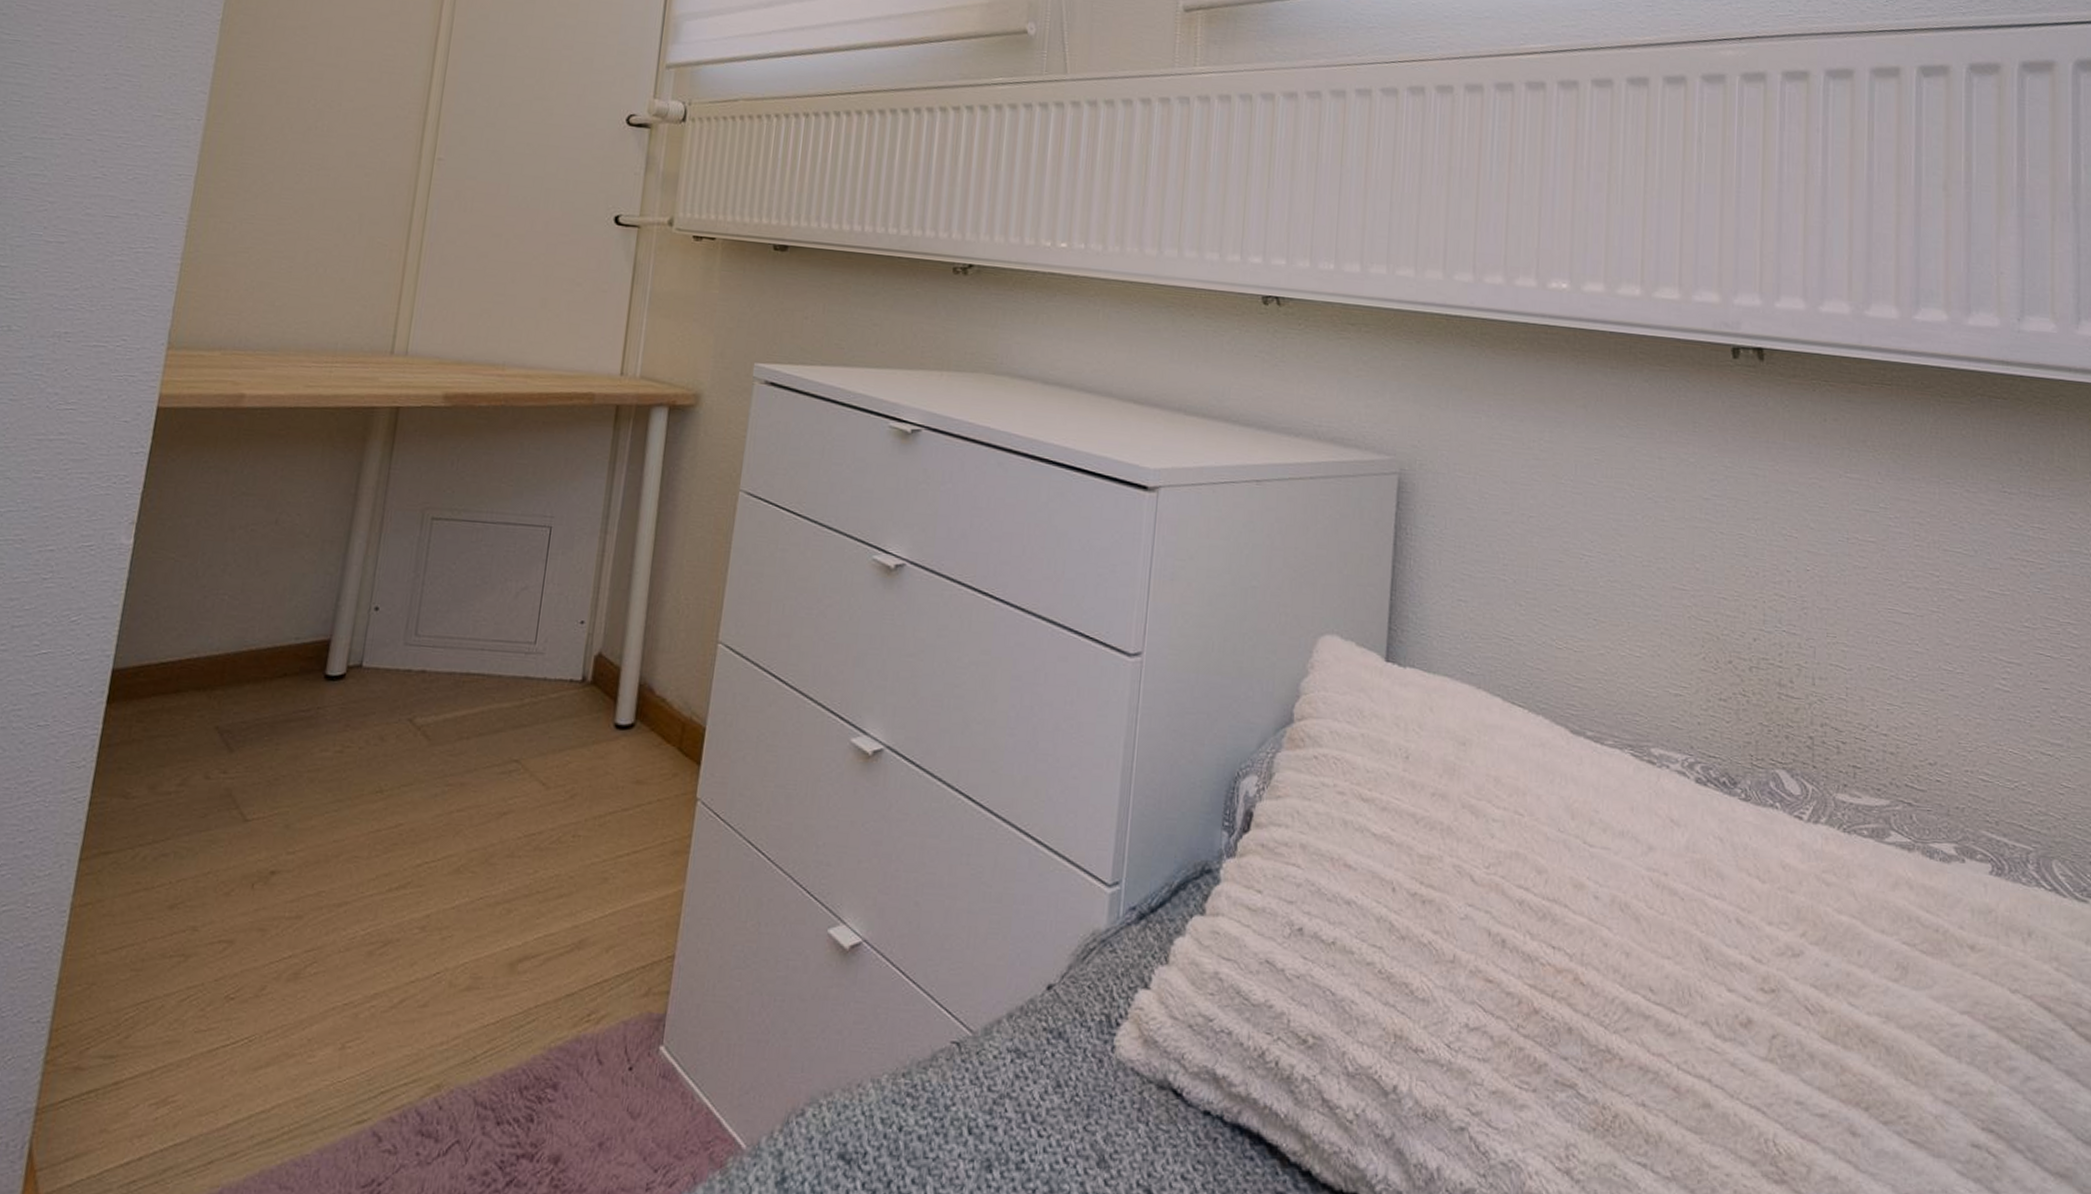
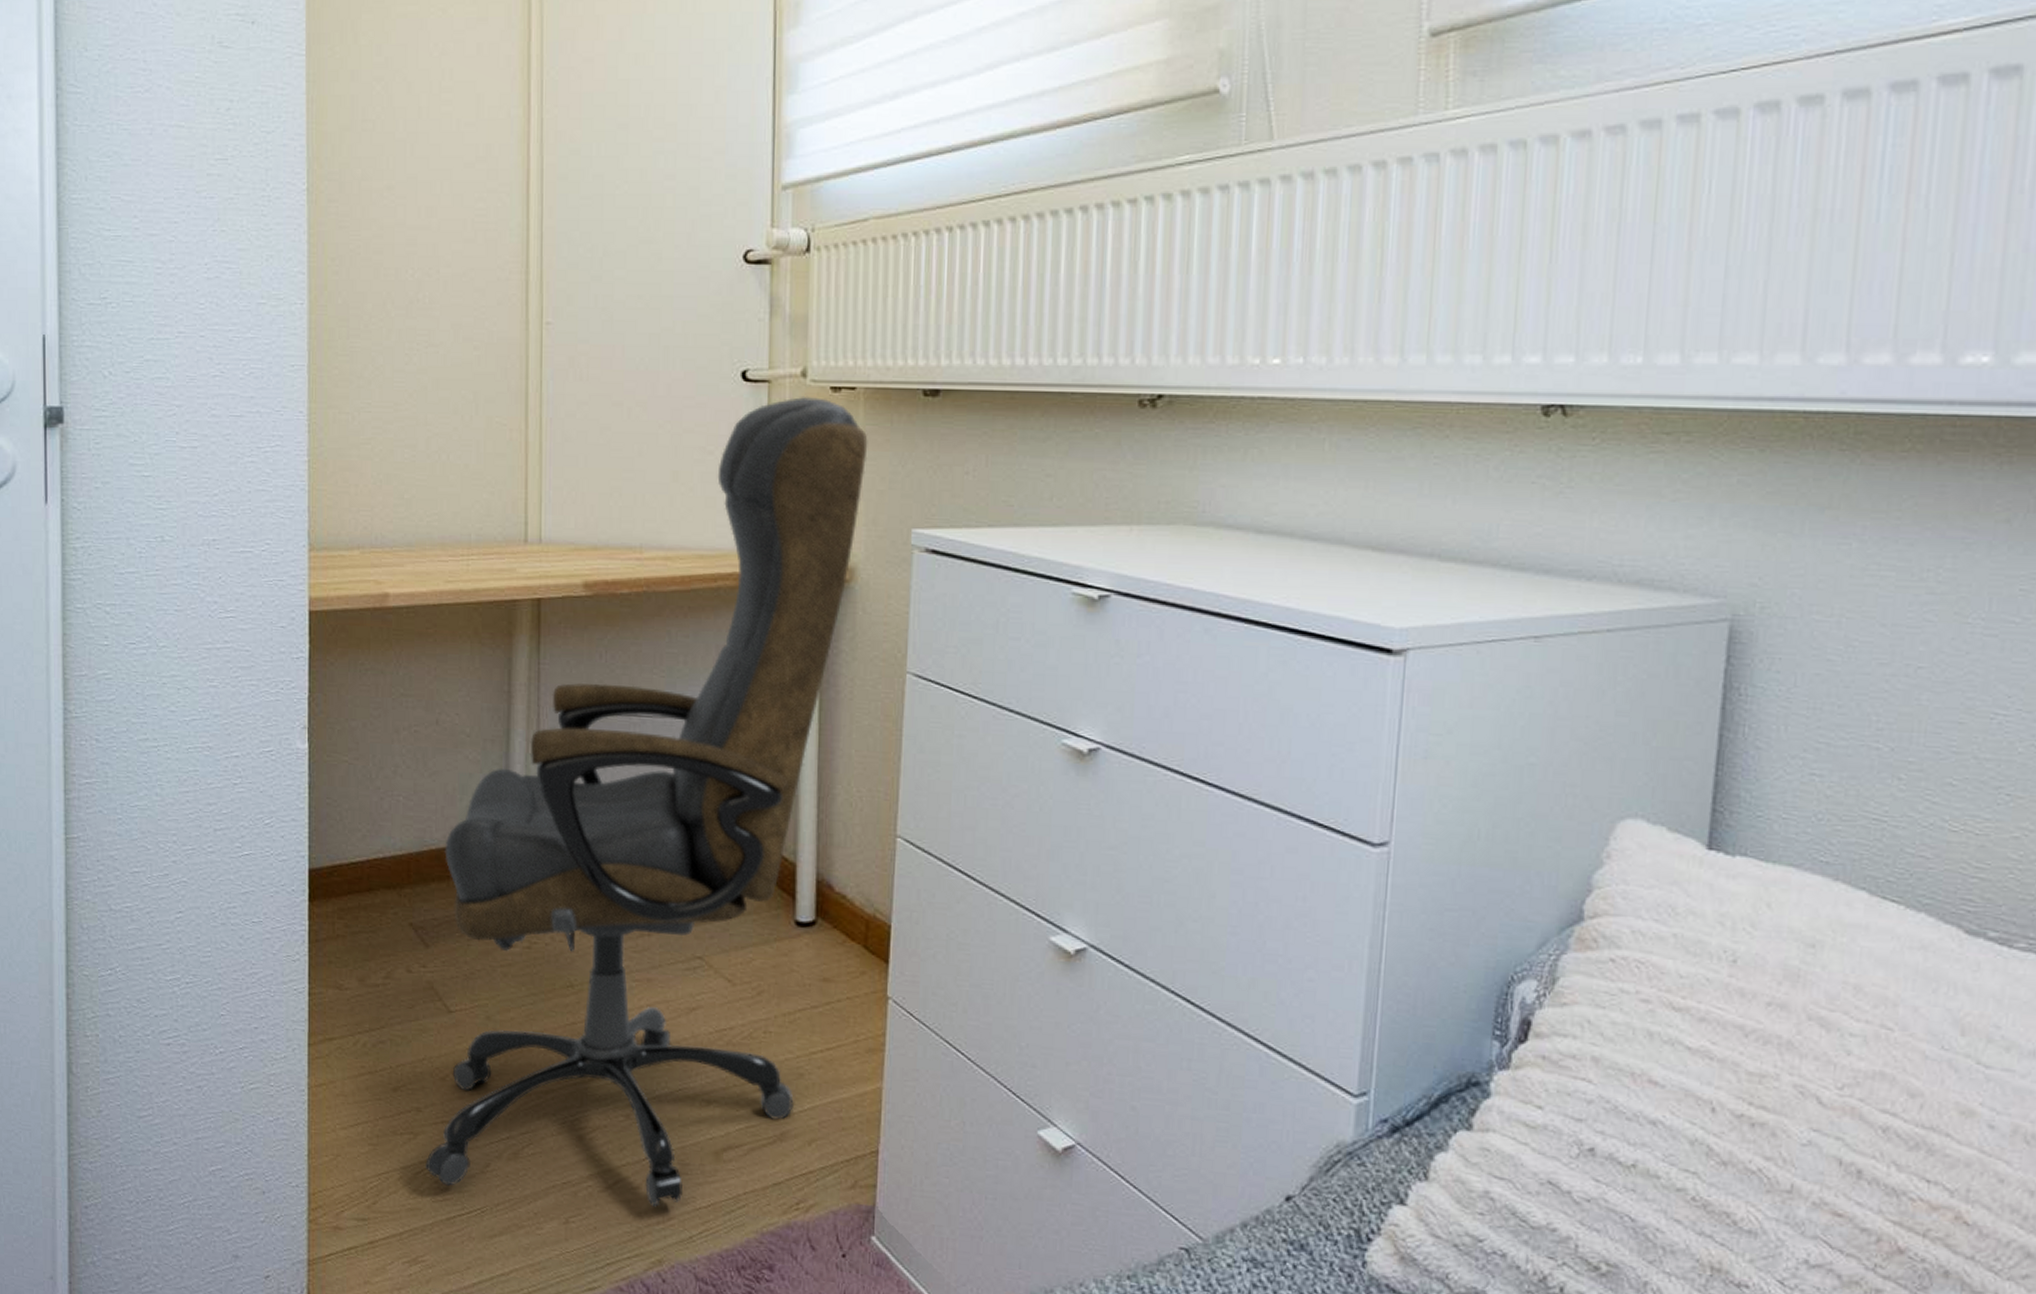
office chair: none [192,241,723,1026] -> present [425,395,868,1207]

